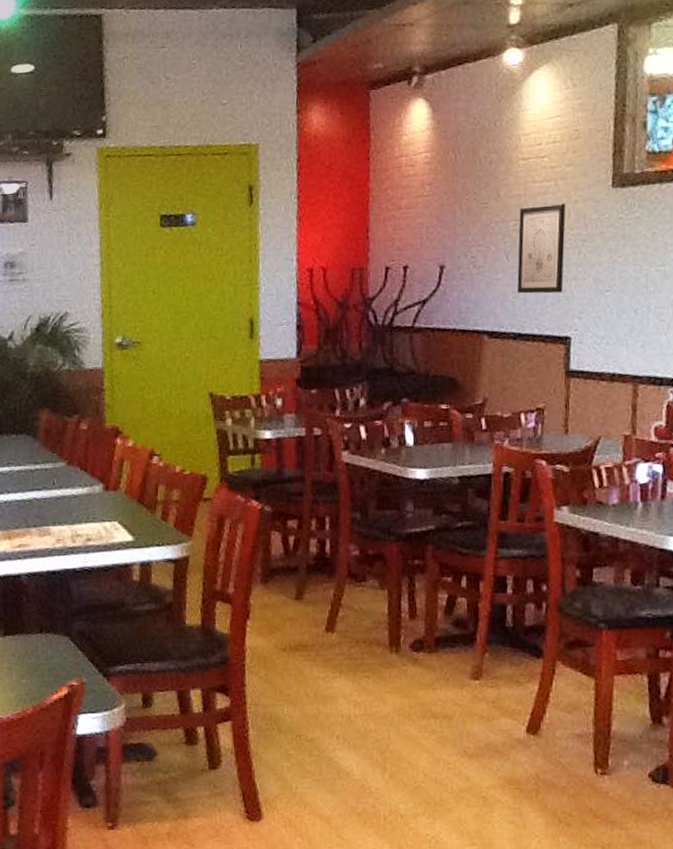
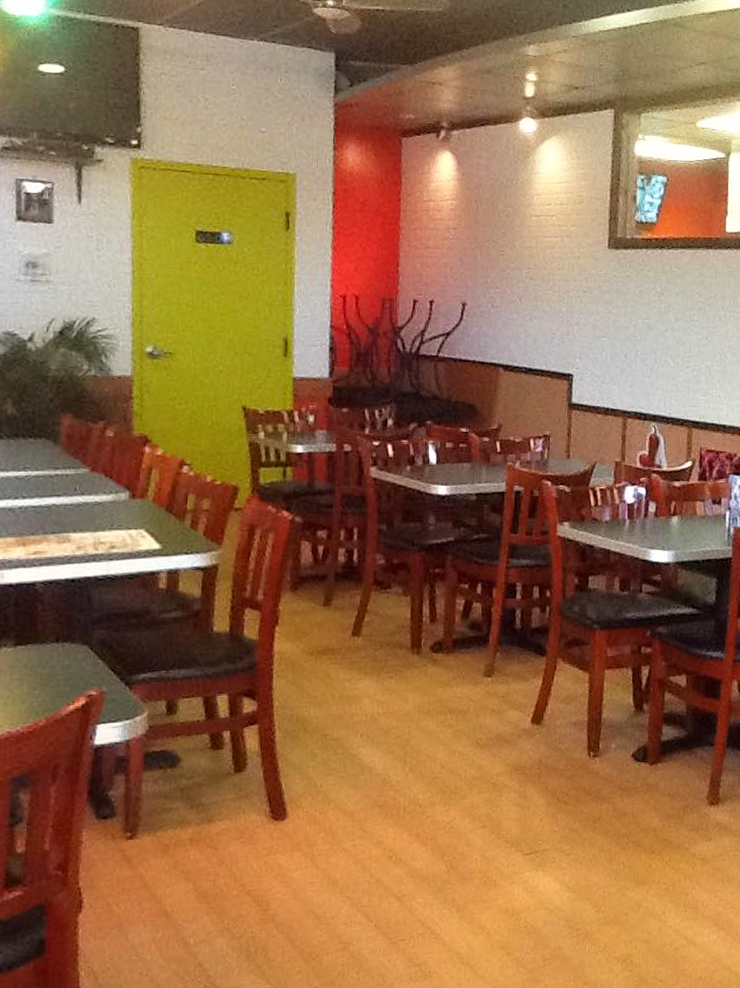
wall art: present [517,203,566,294] -> none [529,257,570,335]

